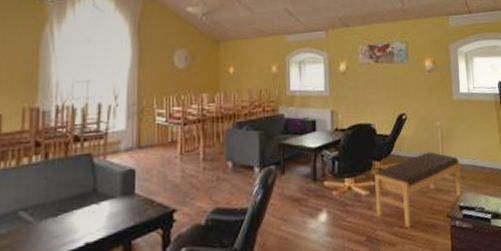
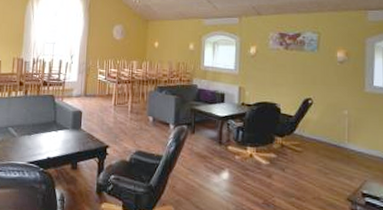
bench: present [375,151,463,228] -> none [276,137,367,201]

